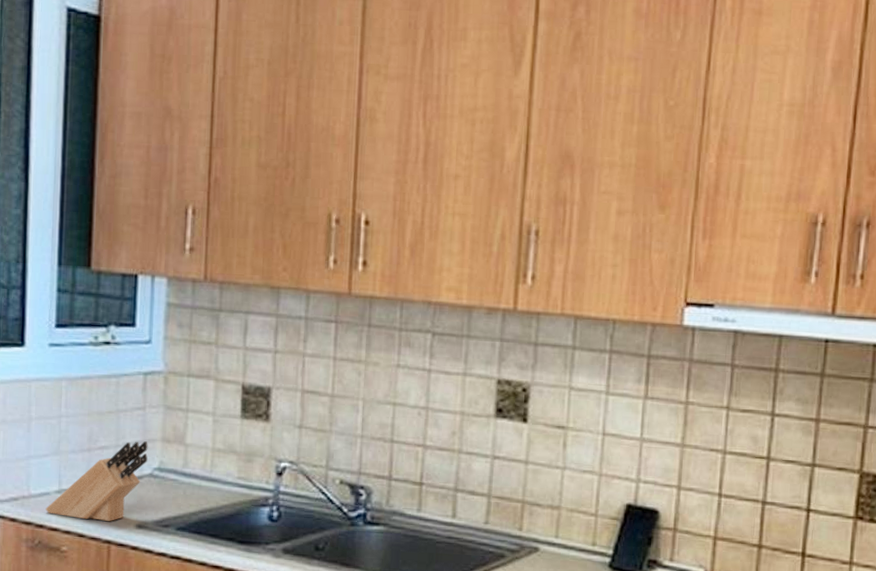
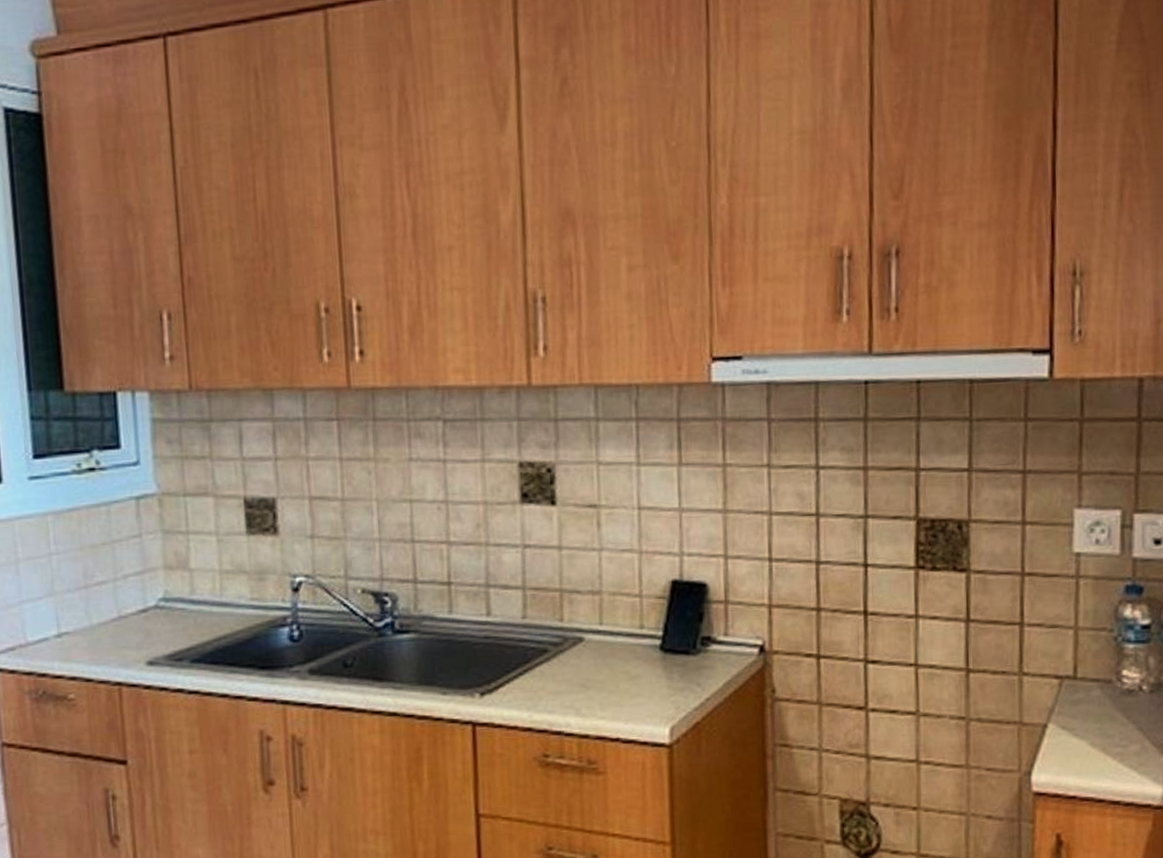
knife block: present [45,441,148,521] -> none [46,571,151,663]

